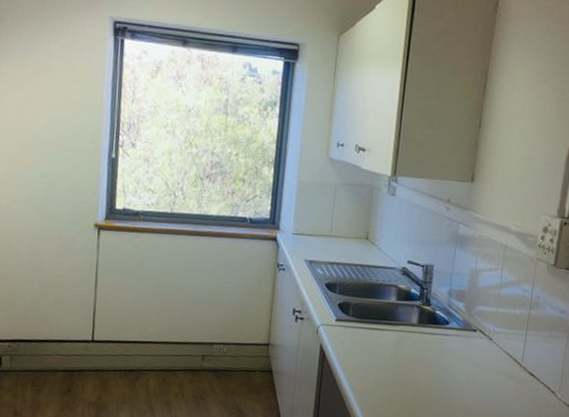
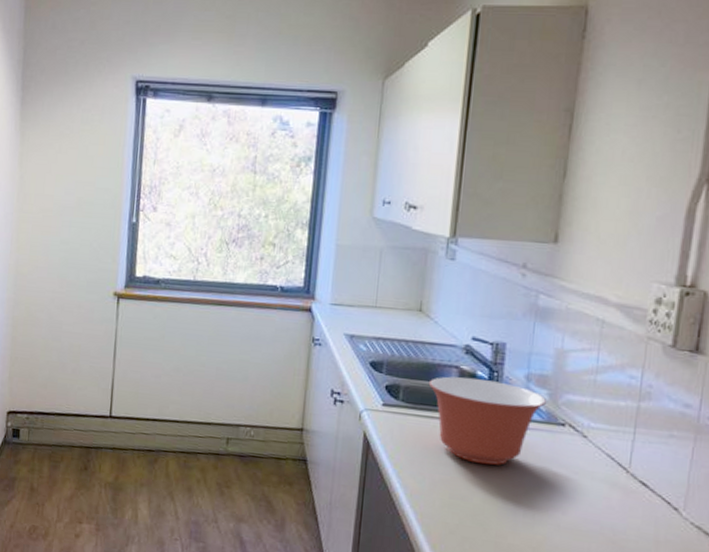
mixing bowl: none [373,294,463,366] -> present [428,376,546,465]

